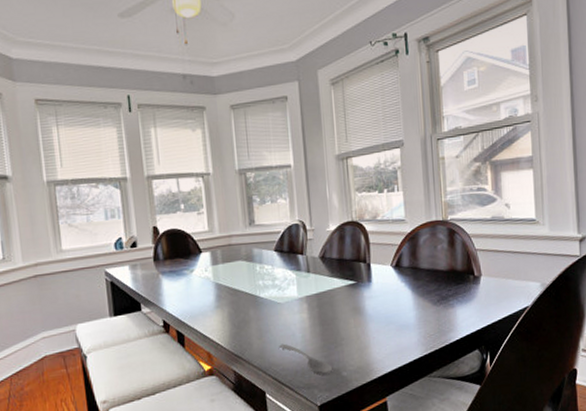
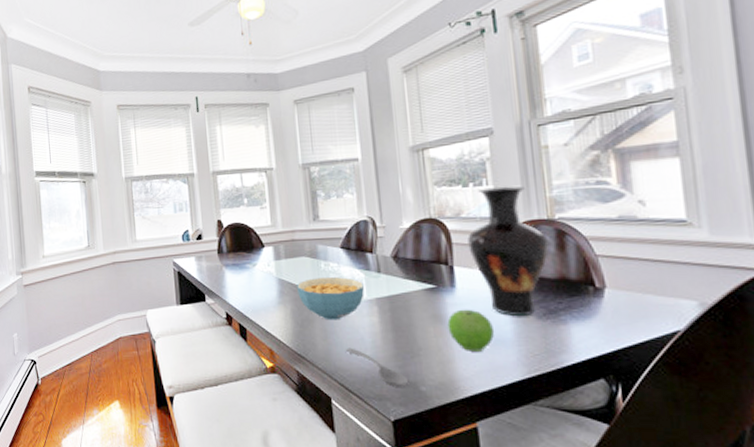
cereal bowl: none [234,278,296,320] -> present [297,277,364,321]
fruit: none [365,300,401,337] -> present [447,309,494,351]
vase: none [382,191,444,305] -> present [468,185,550,317]

